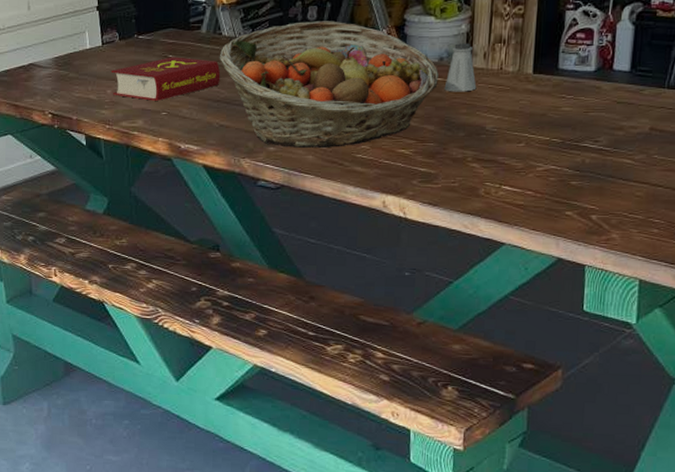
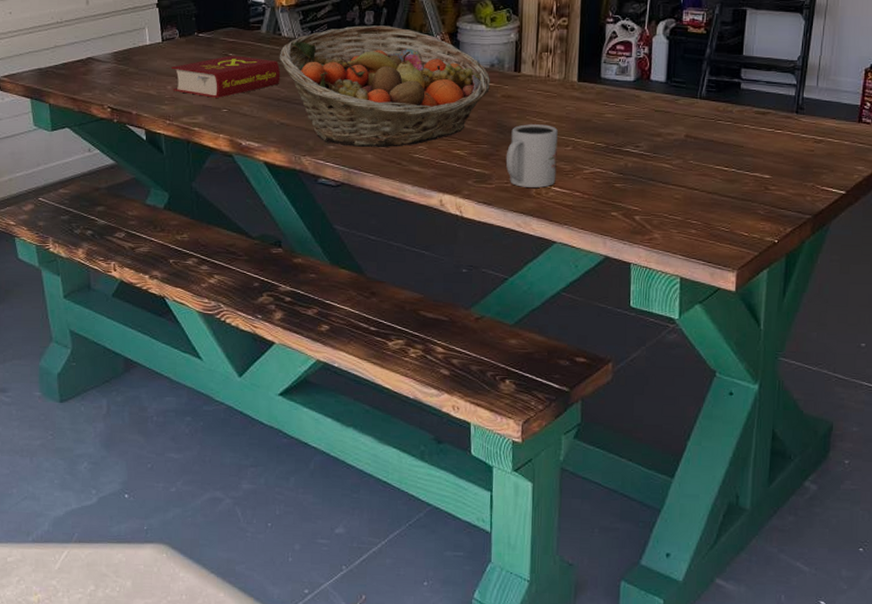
saltshaker: present [444,43,477,92] -> none [496,51,526,97]
mug: none [453,120,510,187] -> present [505,124,558,188]

